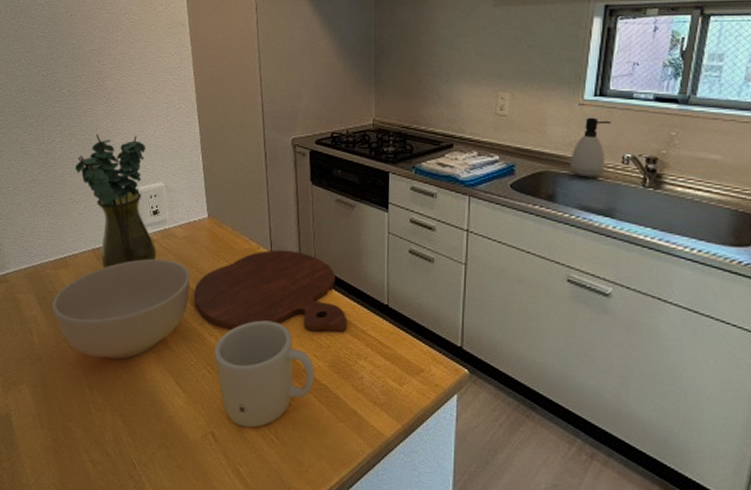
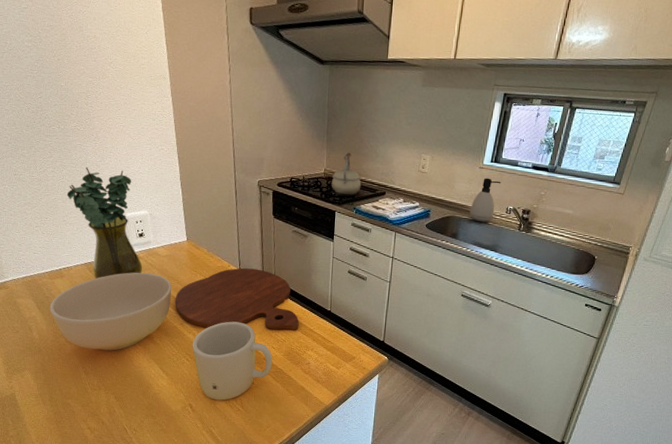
kettle: none [382,96,421,153] -> present [331,152,361,197]

